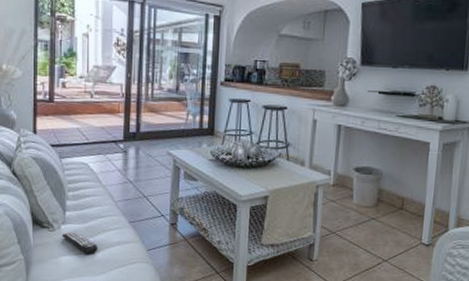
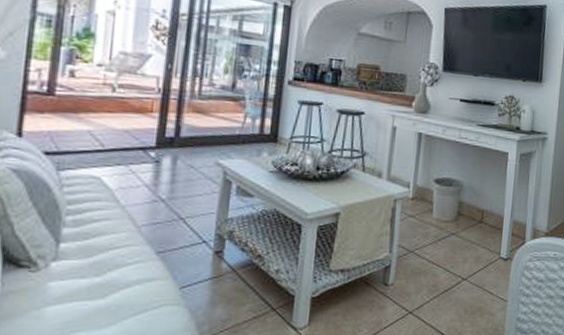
remote control: present [62,231,98,255] -> none [50,269,107,301]

